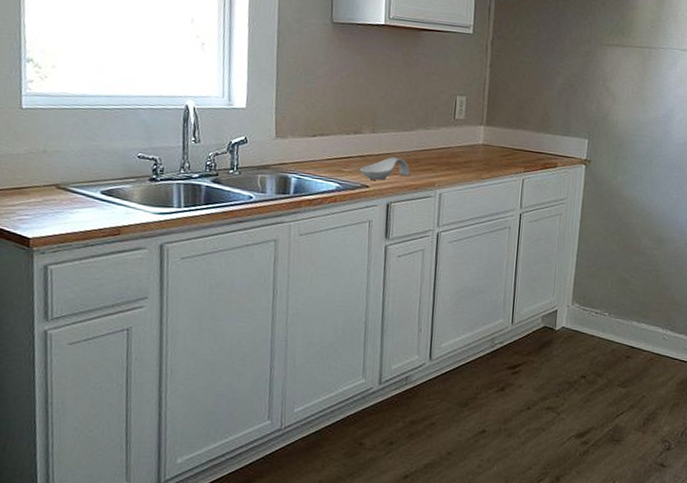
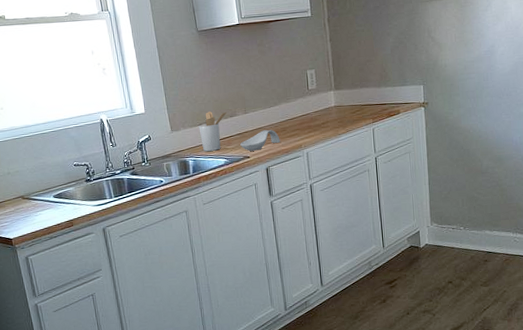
utensil holder: none [311,122,351,171] -> present [198,111,227,152]

